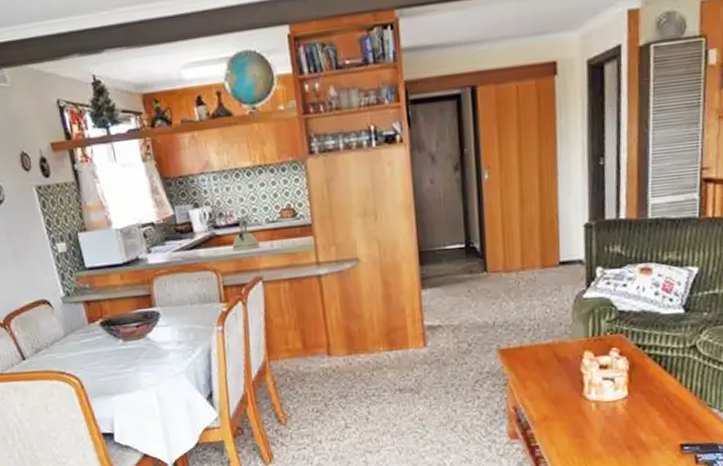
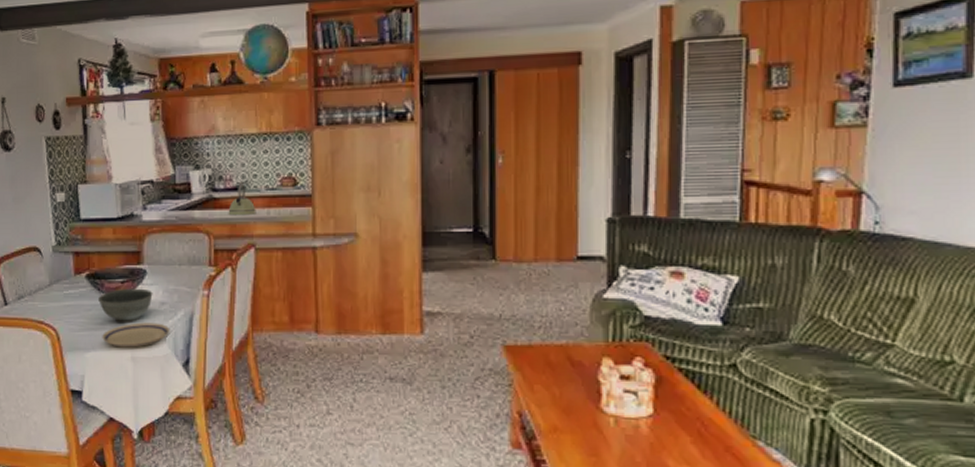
bowl: none [116,330,169,366] -> present [98,288,153,324]
plate: none [125,361,191,389] -> present [102,322,170,348]

